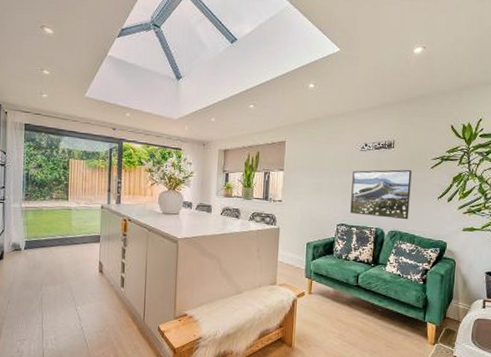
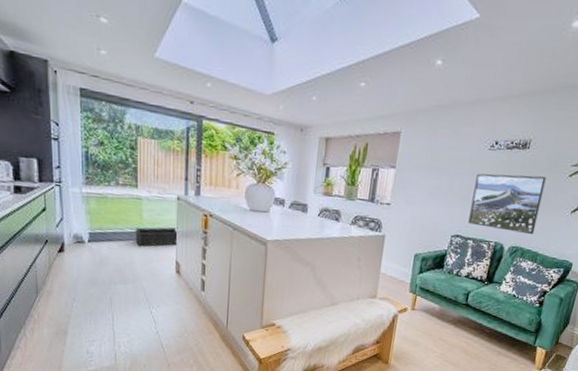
basket: none [64,232,101,251] -> present [135,227,178,247]

